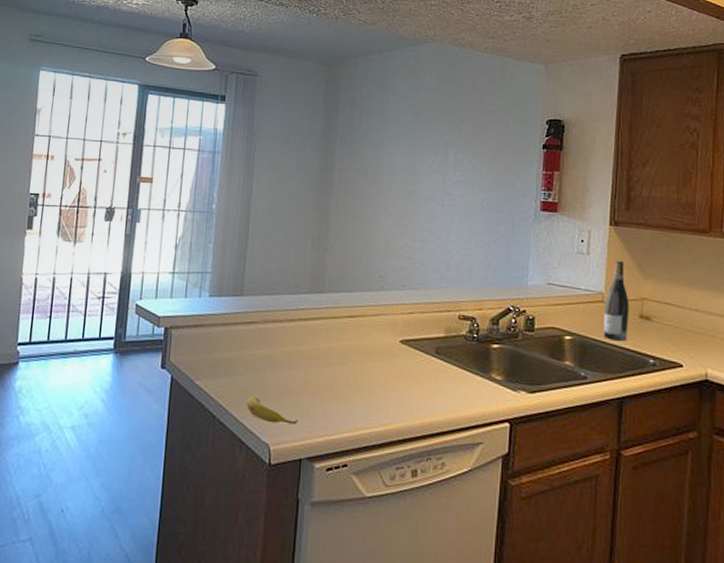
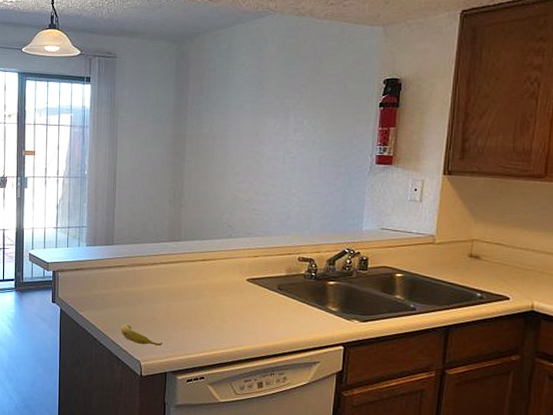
wine bottle: present [604,260,630,341] -> none [434,206,460,278]

